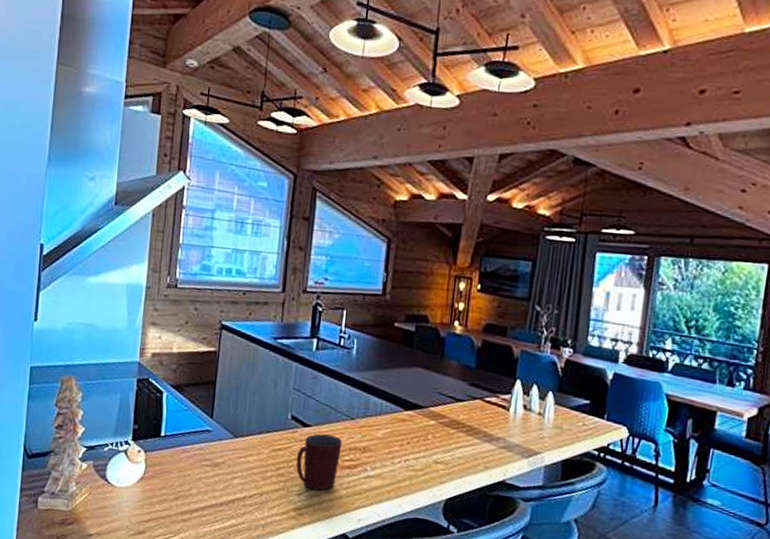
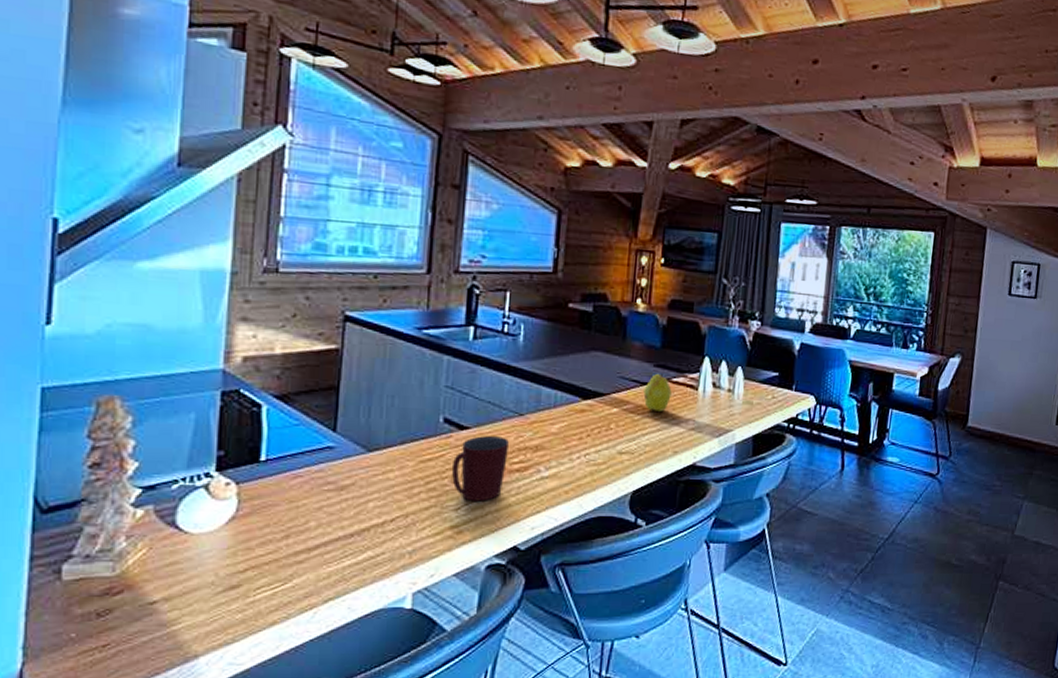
fruit: none [458,391,485,428] -> present [643,373,672,412]

